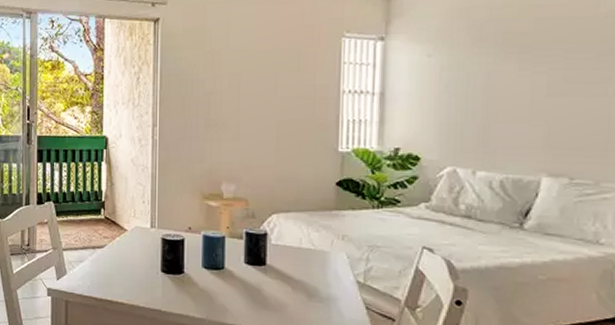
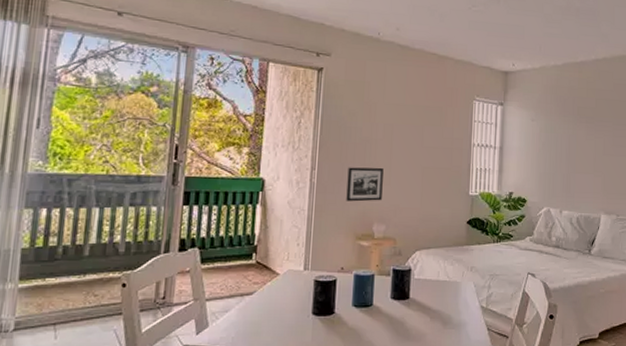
picture frame: none [191,122,231,160] -> present [346,167,384,202]

